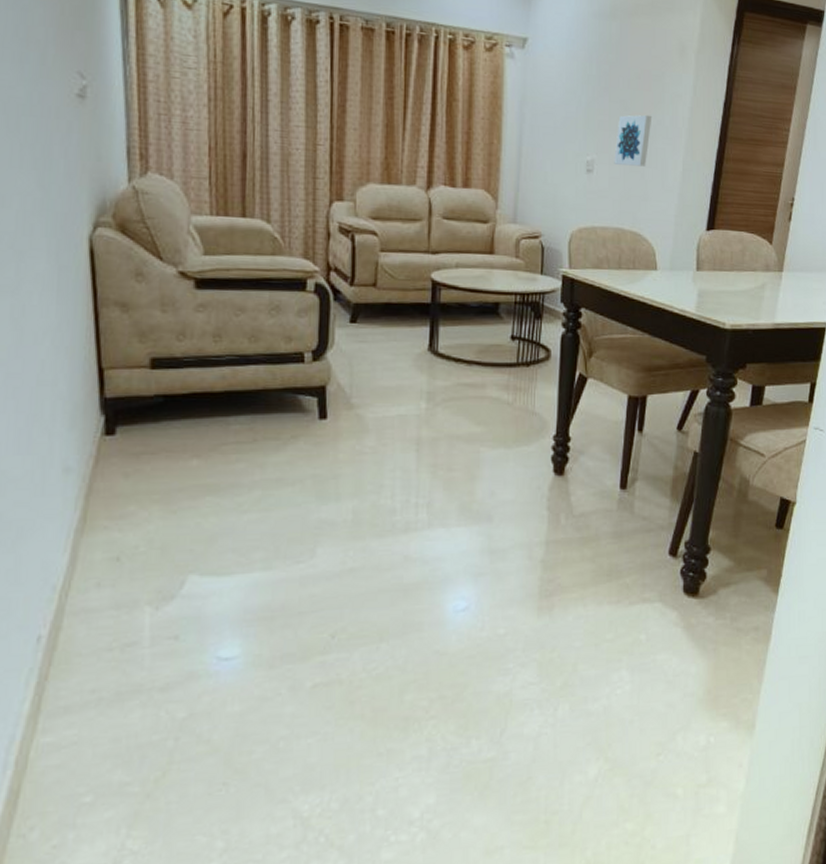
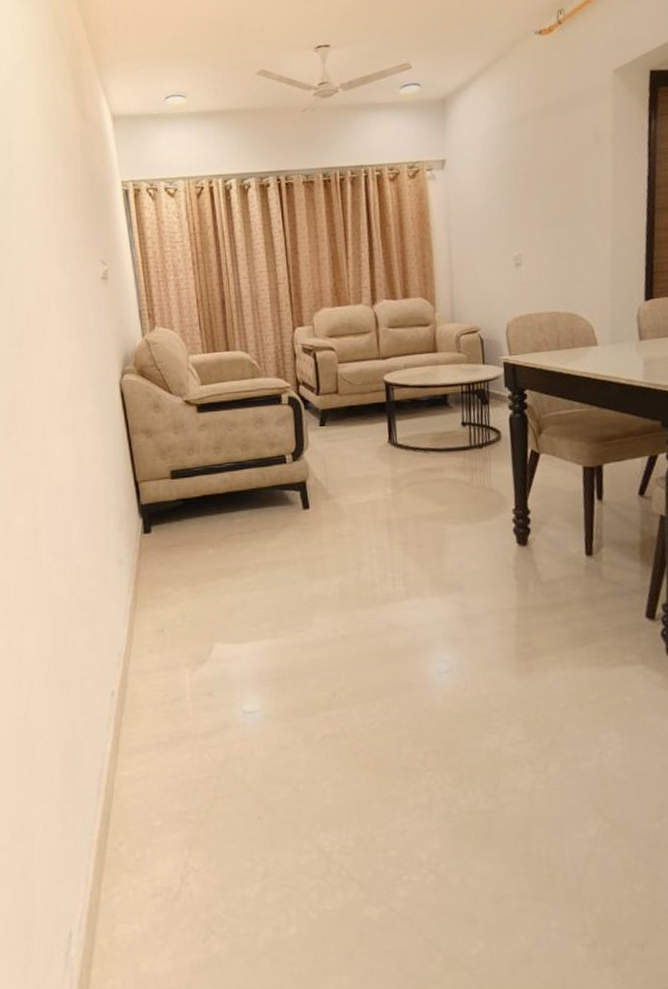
wall art: present [614,114,653,167] -> none [540,203,575,255]

